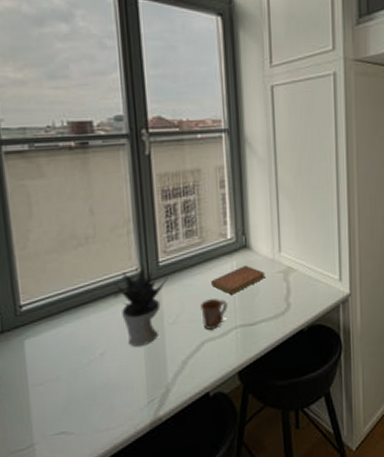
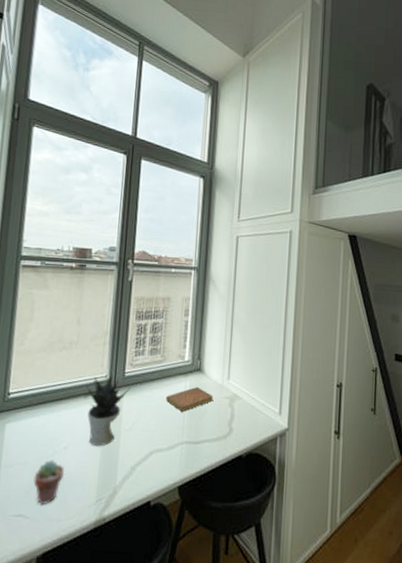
potted succulent: none [70,368,107,418] -> present [33,459,65,506]
mug: present [200,299,228,330] -> none [154,413,178,441]

